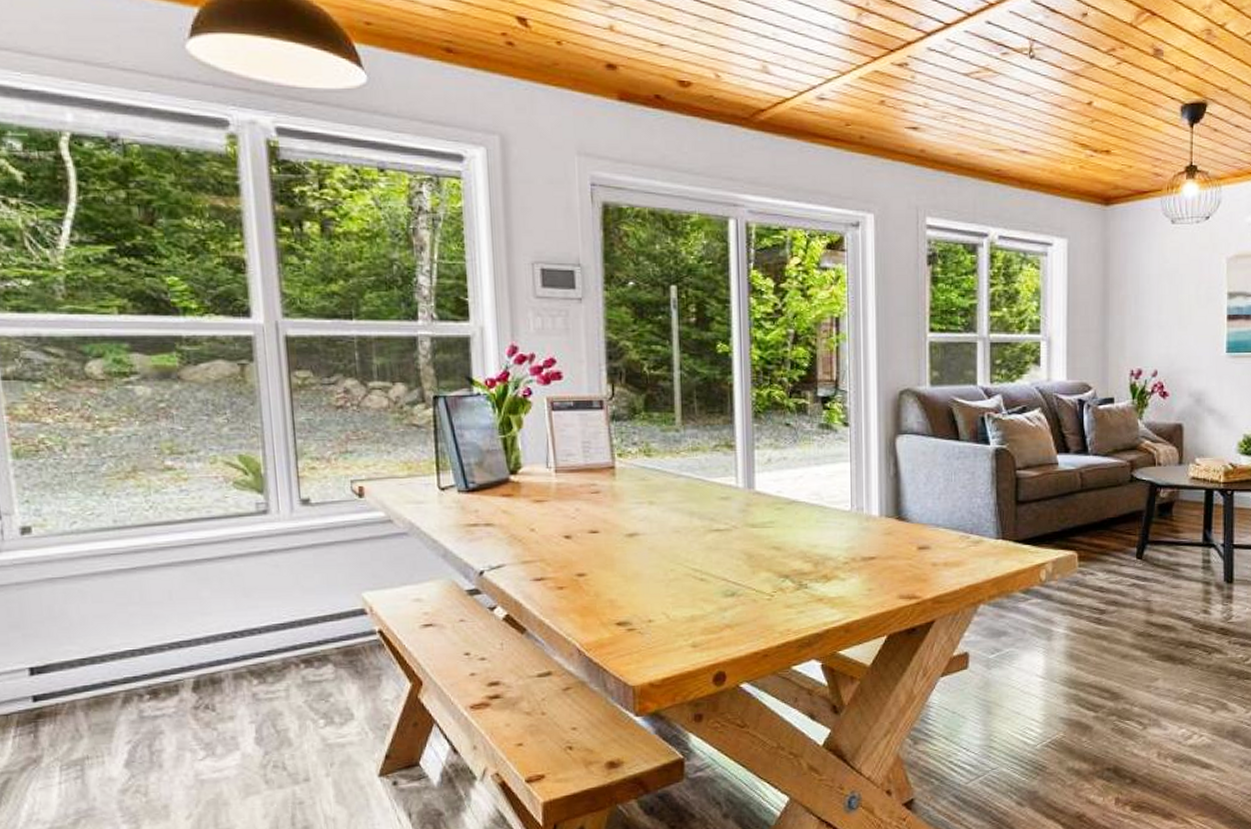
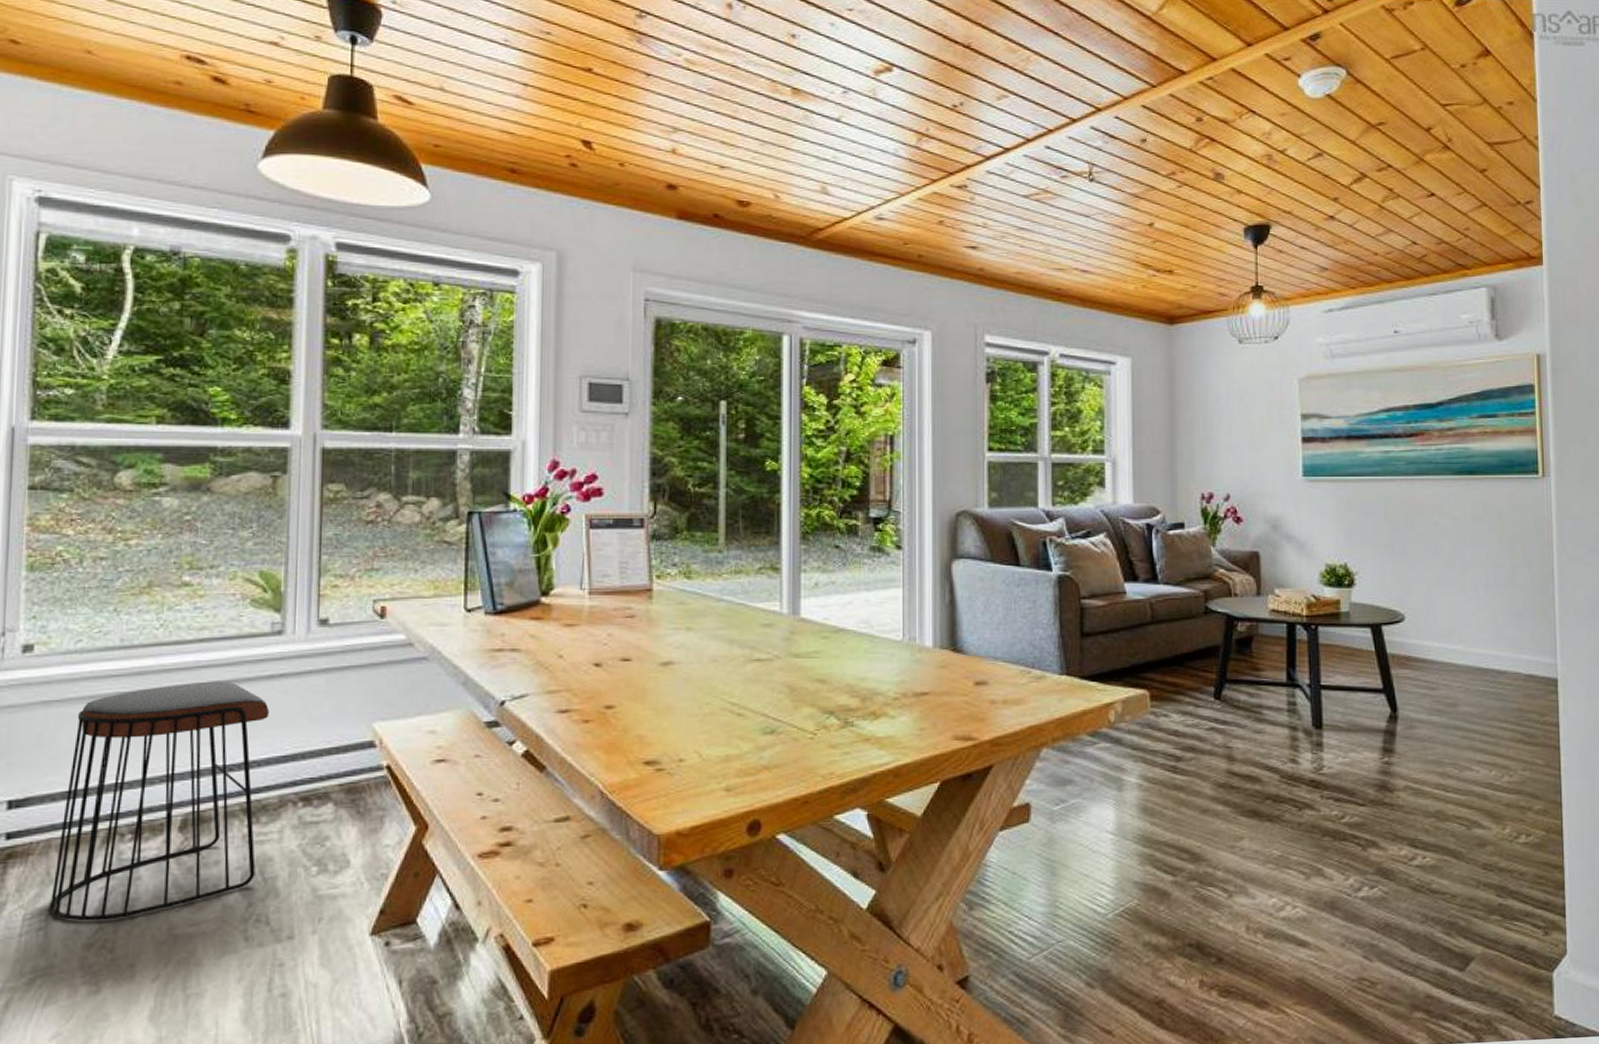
stool: none [82,557,268,771] -> present [49,681,270,921]

